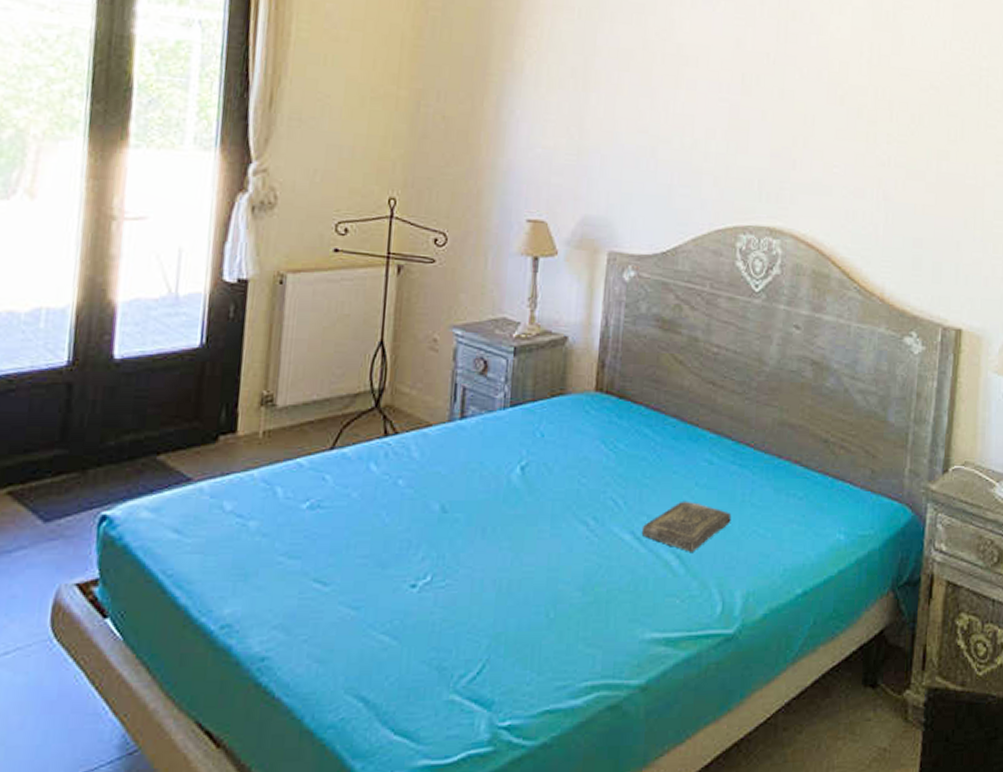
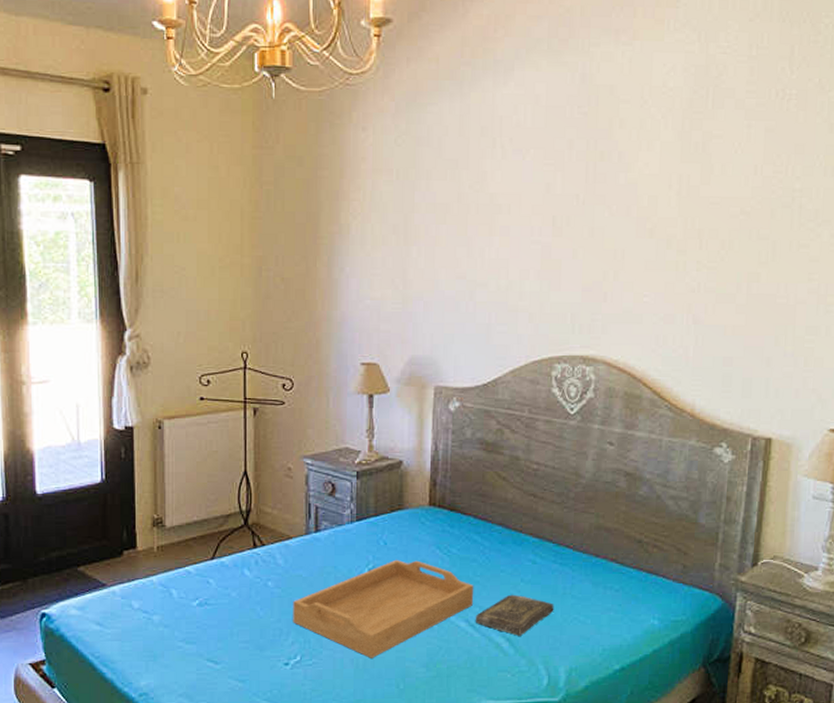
serving tray: none [425,455,643,579] -> present [293,559,474,658]

